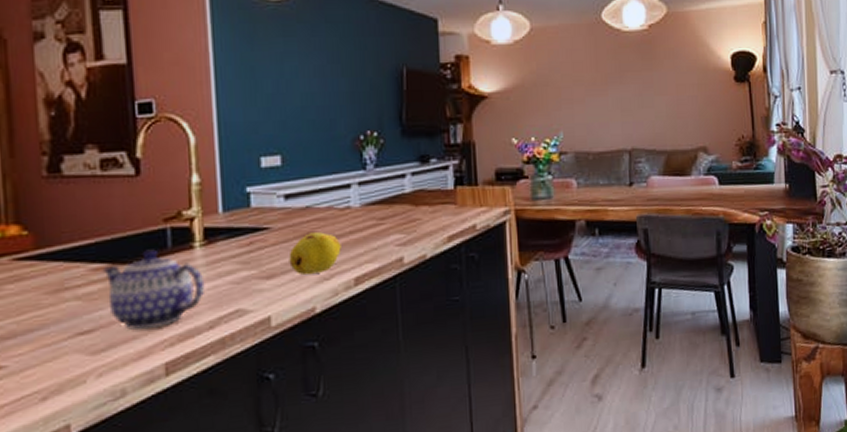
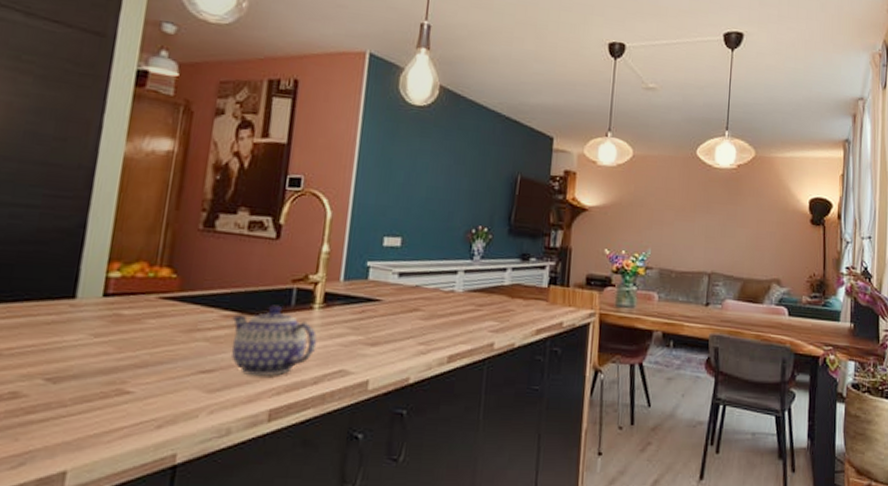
fruit: present [288,232,341,275] -> none [393,309,441,347]

